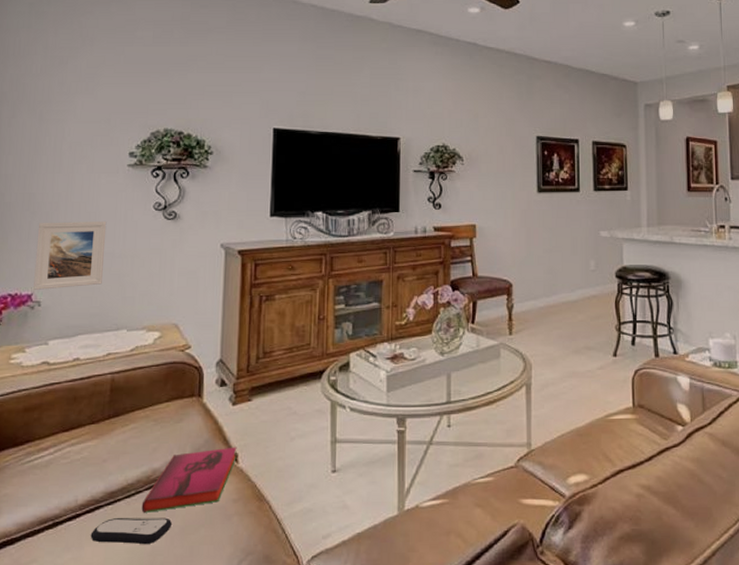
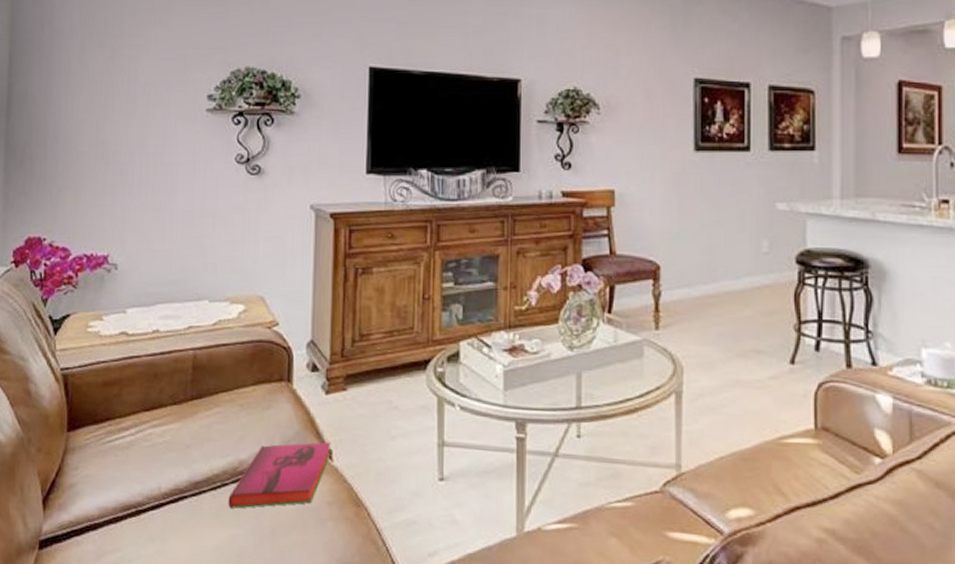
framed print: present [33,222,107,290] -> none [109,174,185,251]
remote control: present [90,517,173,545] -> none [175,511,262,544]

